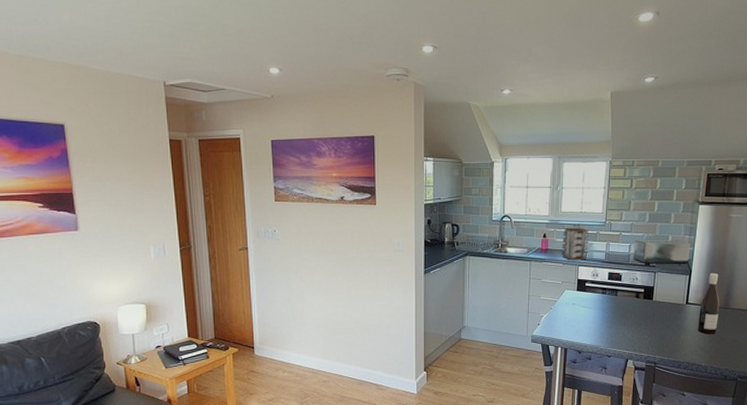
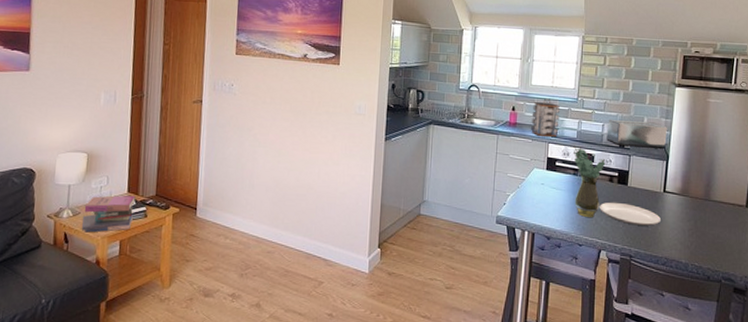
books: none [149,339,197,376] -> present [82,195,136,233]
vase: none [602,267,632,332] -> present [574,146,606,218]
plate: none [627,316,683,336] -> present [600,202,661,226]
bottle: present [697,272,720,334] -> none [676,160,700,228]

